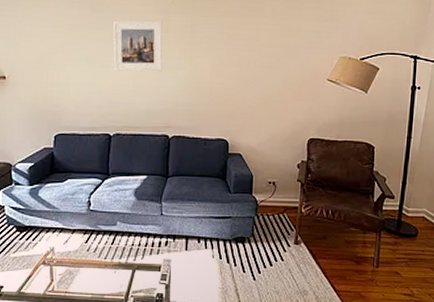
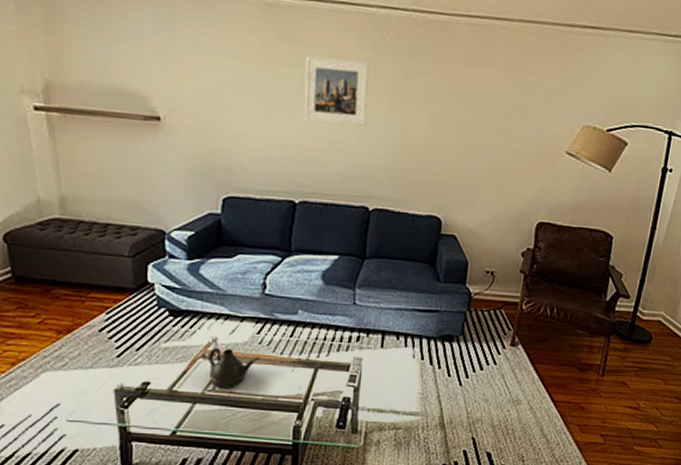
teapot: none [48,256,88,290] -> present [209,348,260,389]

